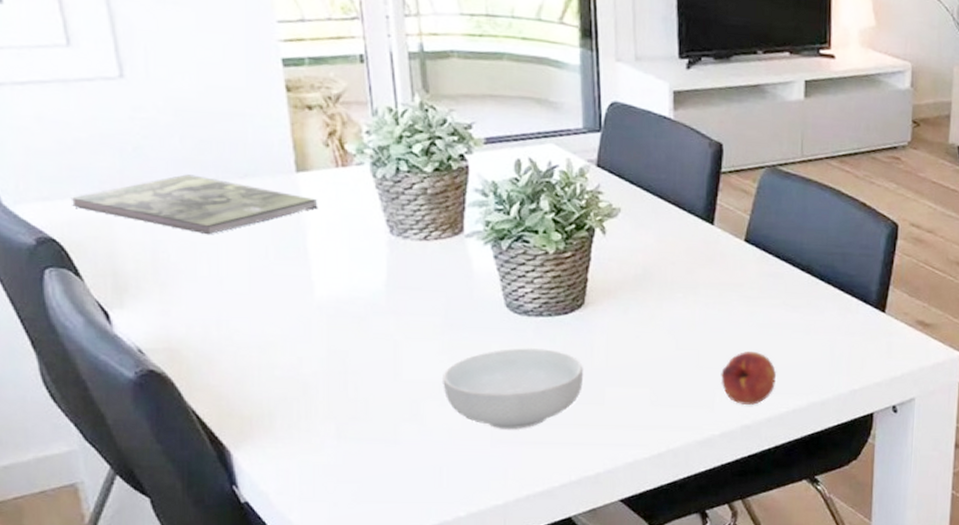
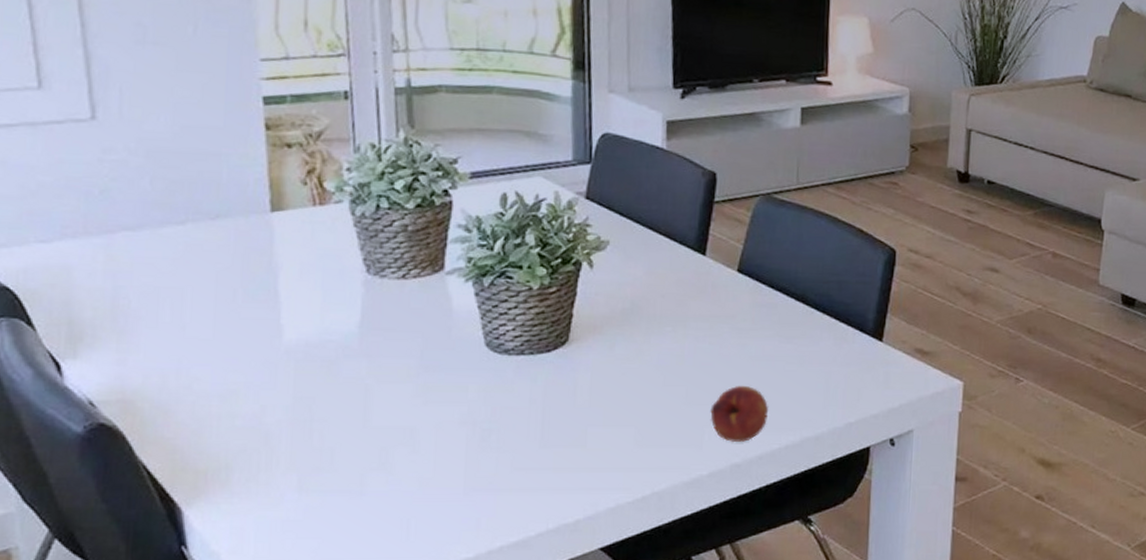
book: present [70,174,317,235] -> none [29,217,291,279]
cereal bowl: present [443,348,583,430] -> none [415,389,565,476]

